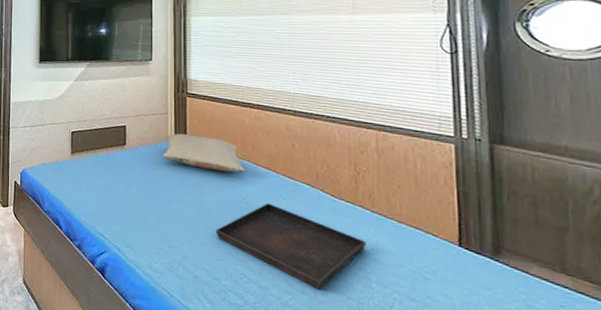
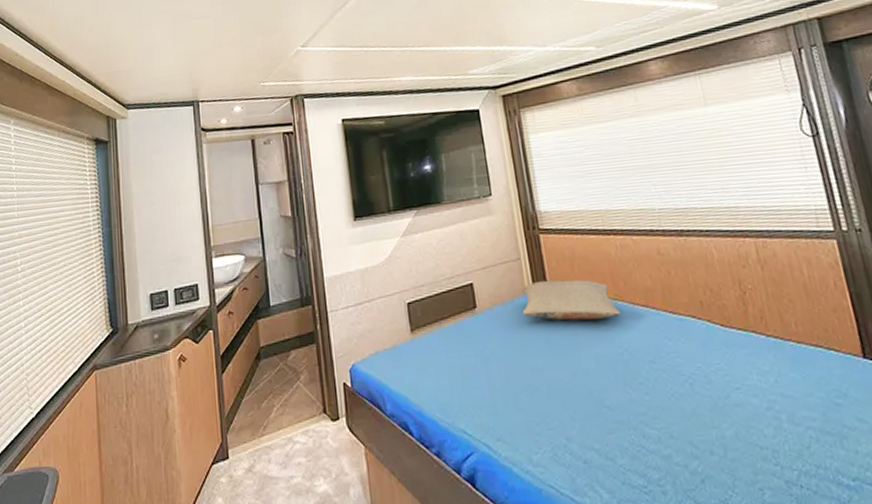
serving tray: present [215,202,366,290] -> none [599,348,769,445]

